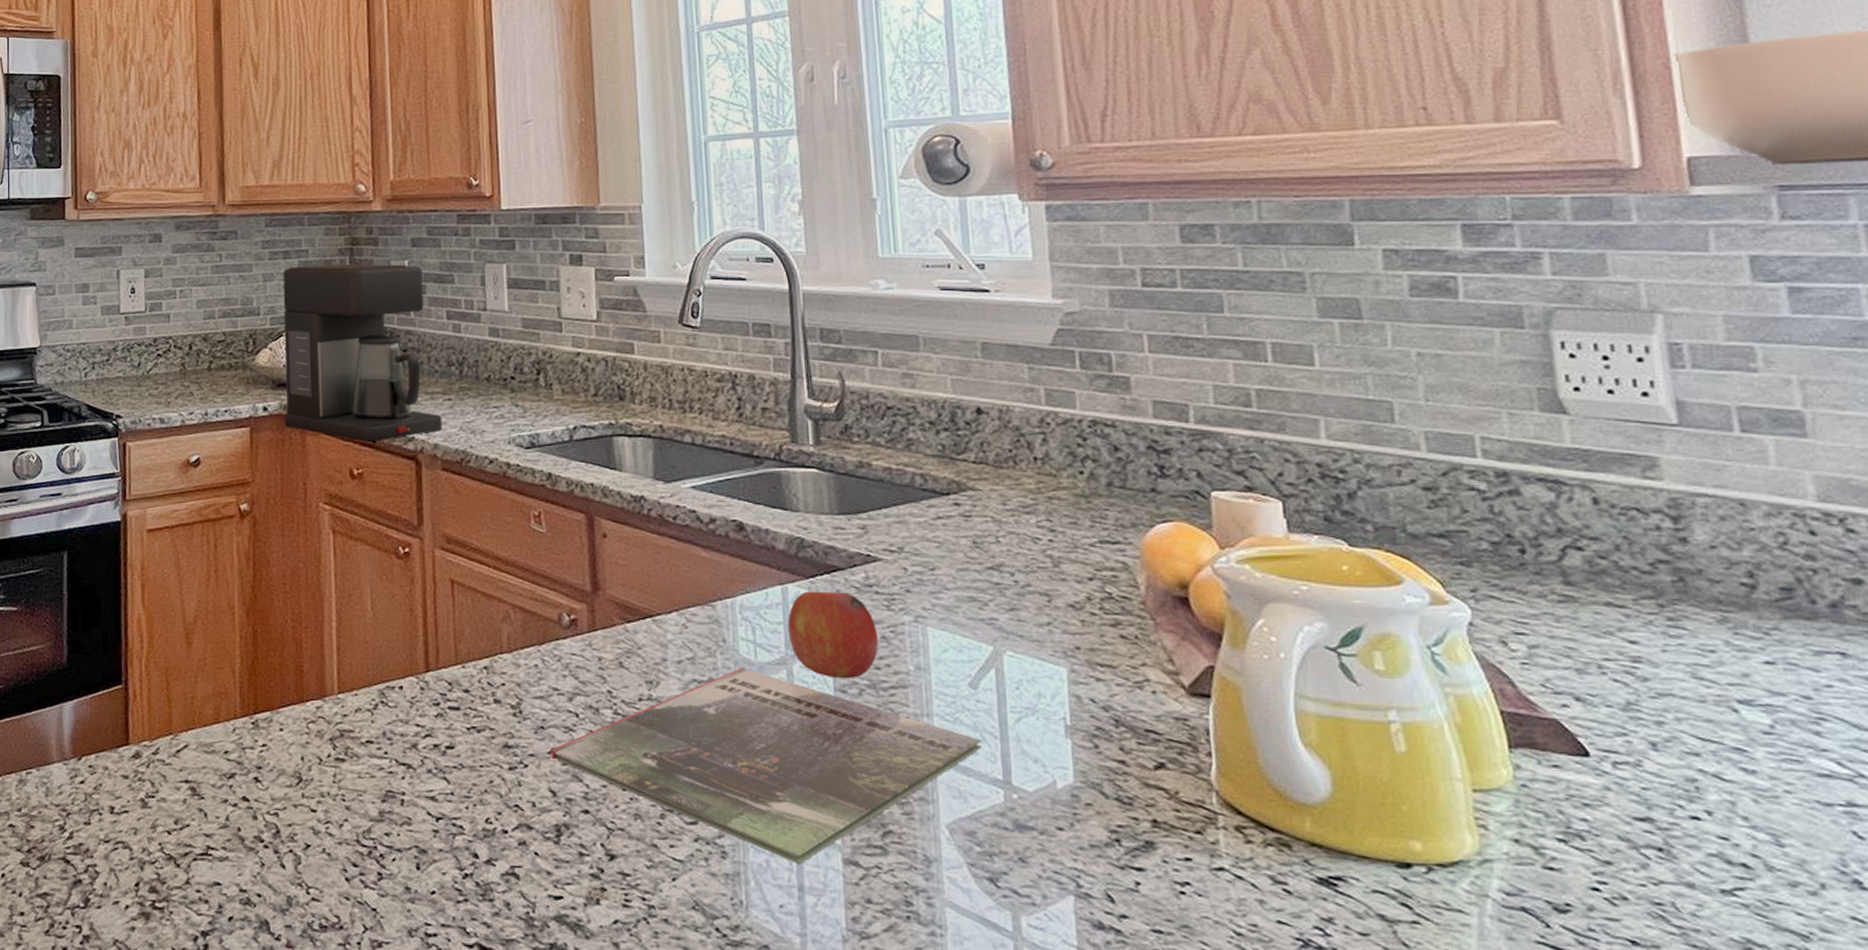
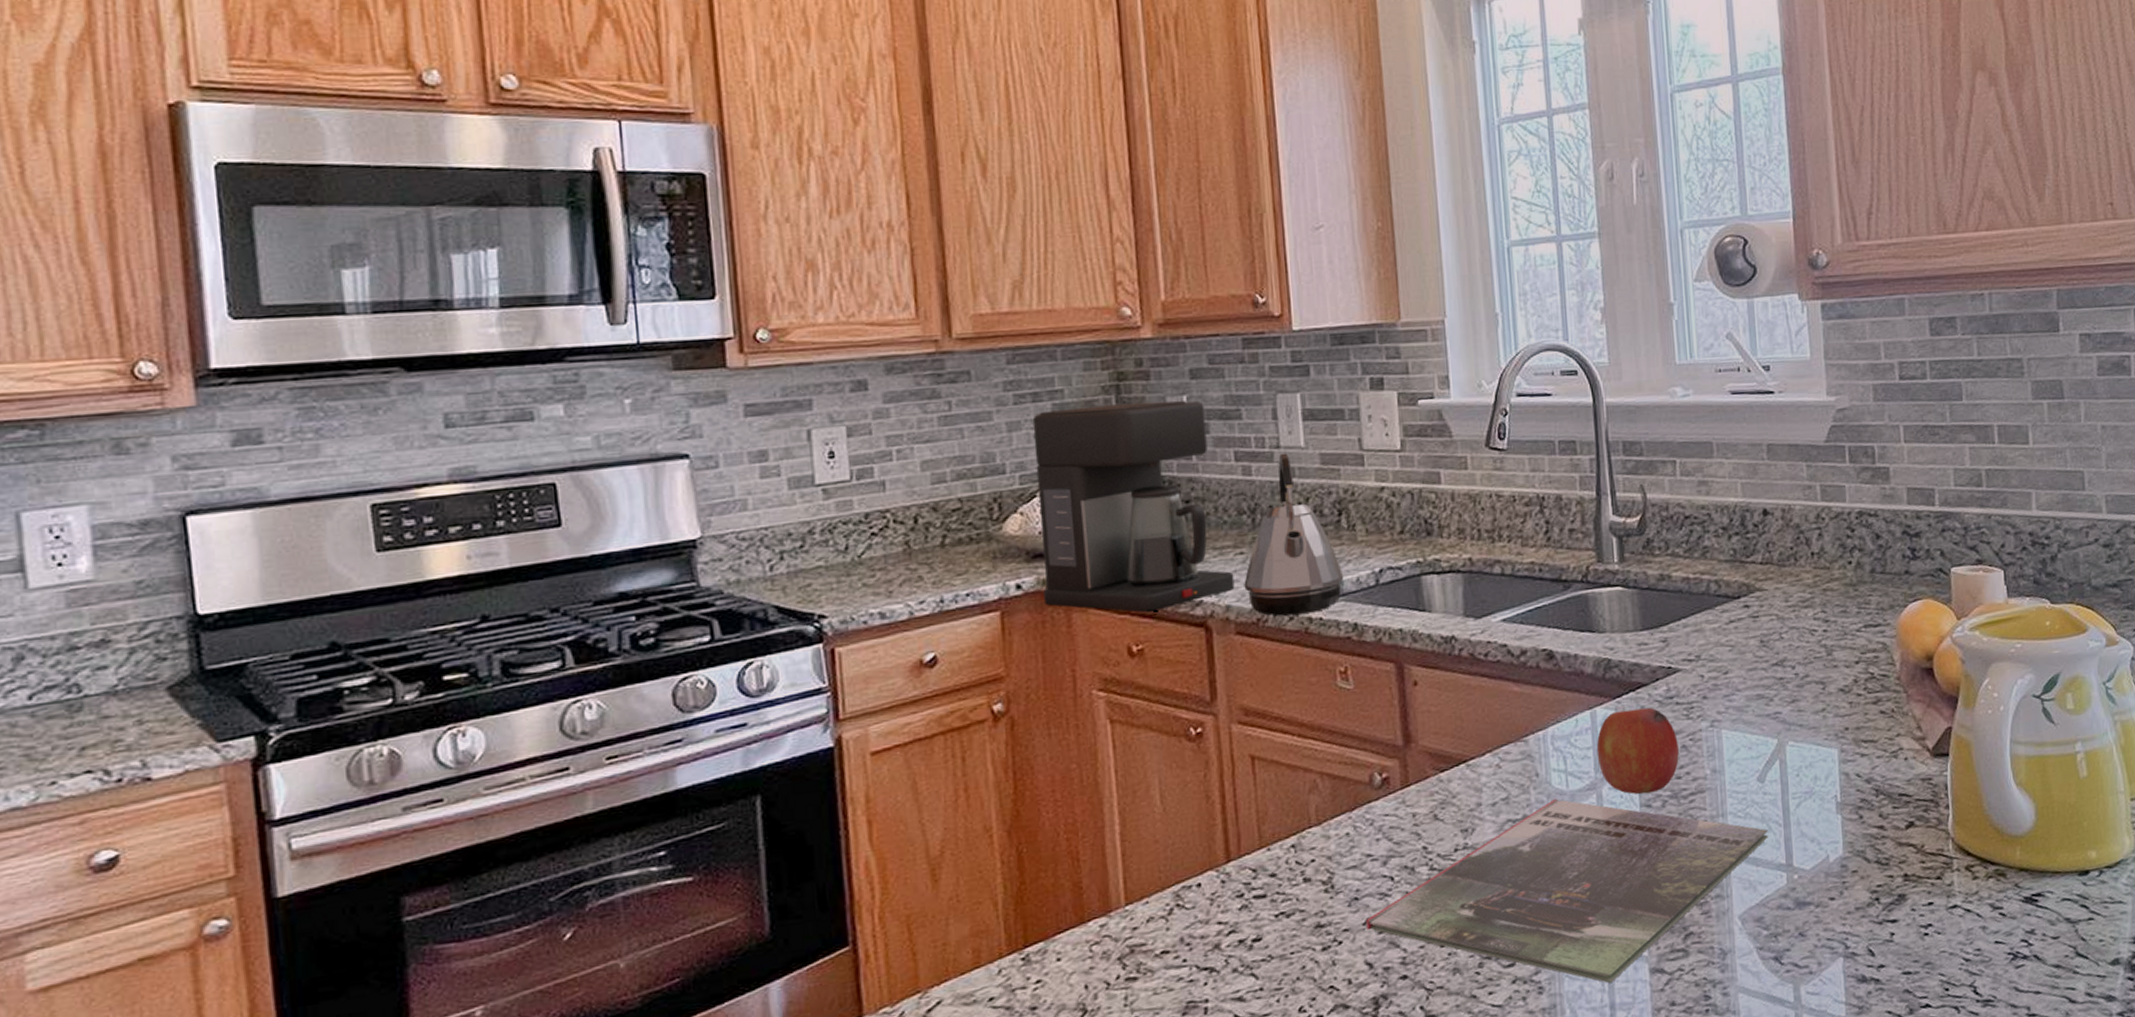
kettle: none [450,315,541,459] -> present [1244,453,1344,616]

